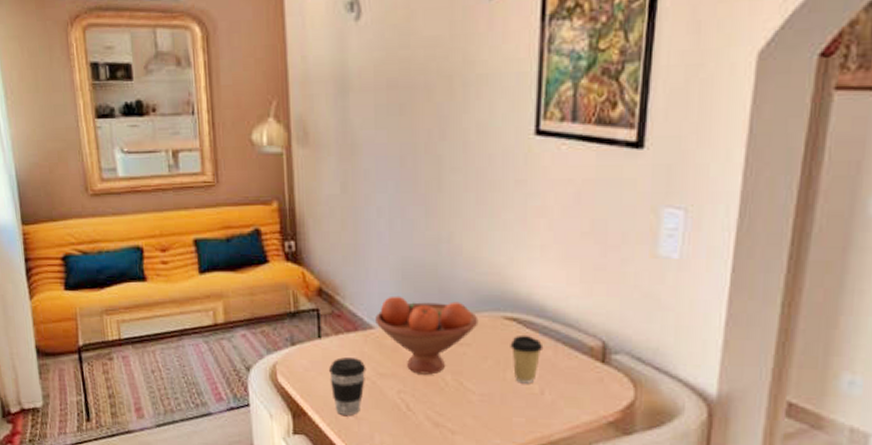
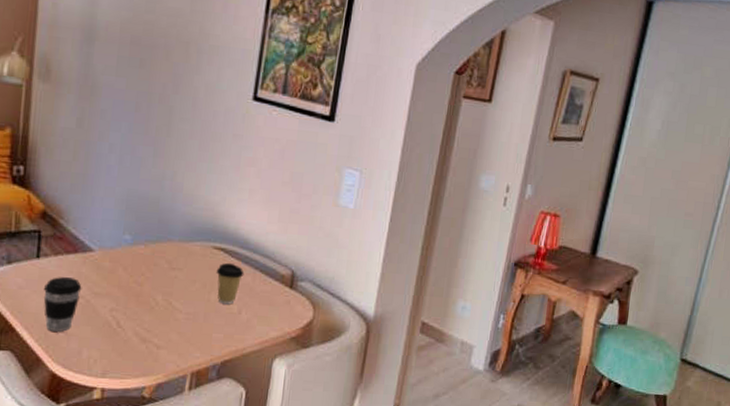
fruit bowl: present [375,295,479,375] -> none [96,223,191,295]

